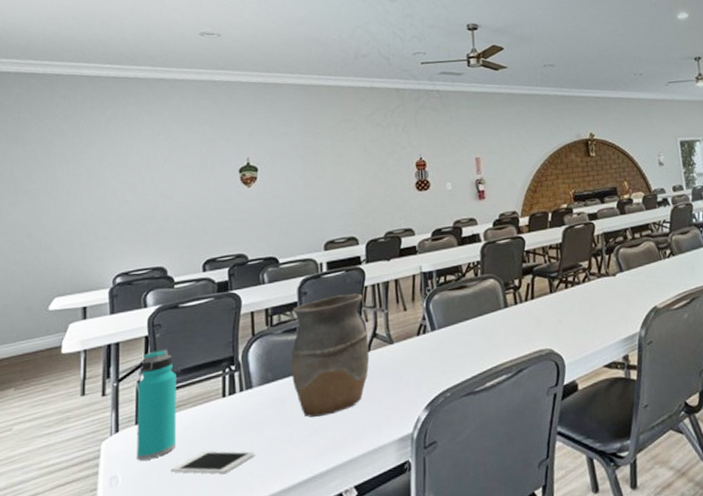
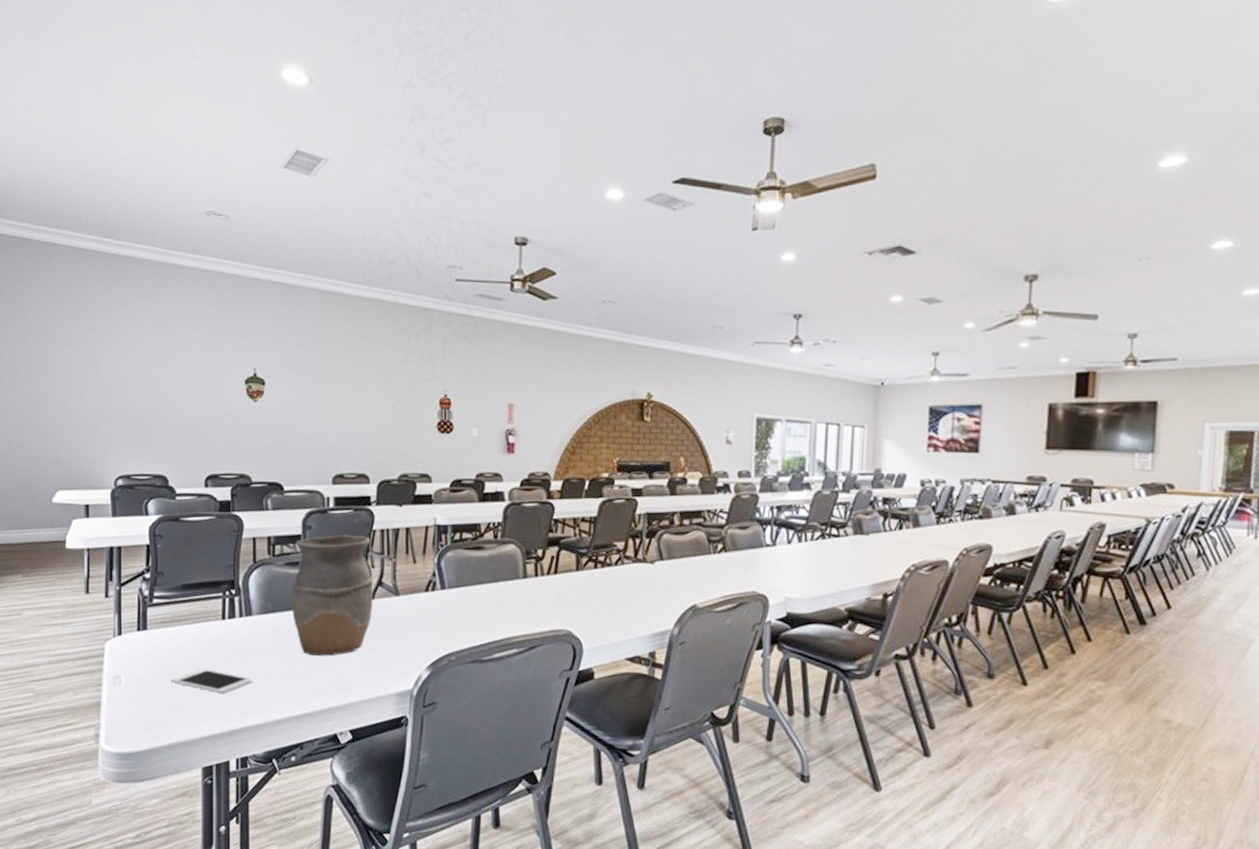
water bottle: present [137,348,177,461] -> none [138,560,177,667]

